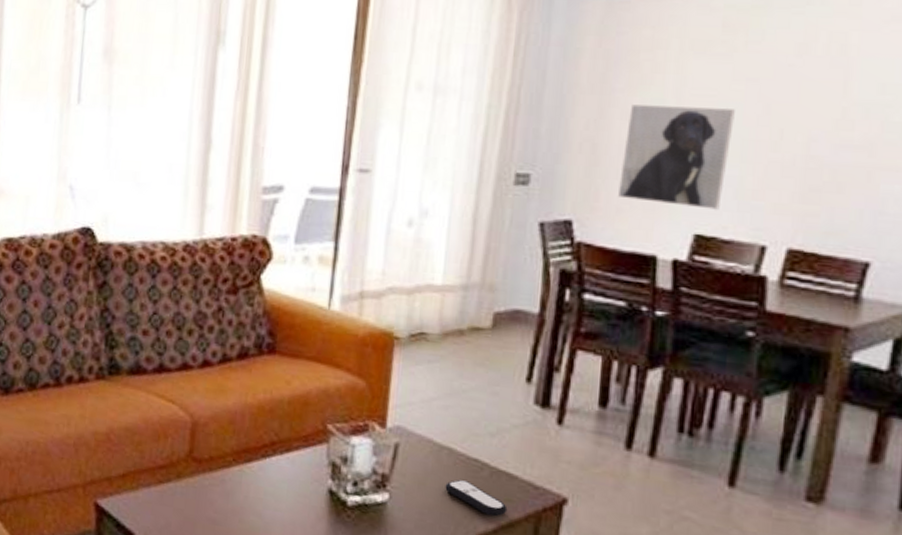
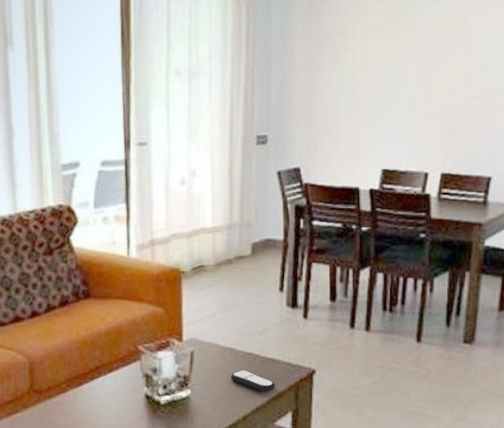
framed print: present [618,104,735,210] -> none [329,74,401,150]

